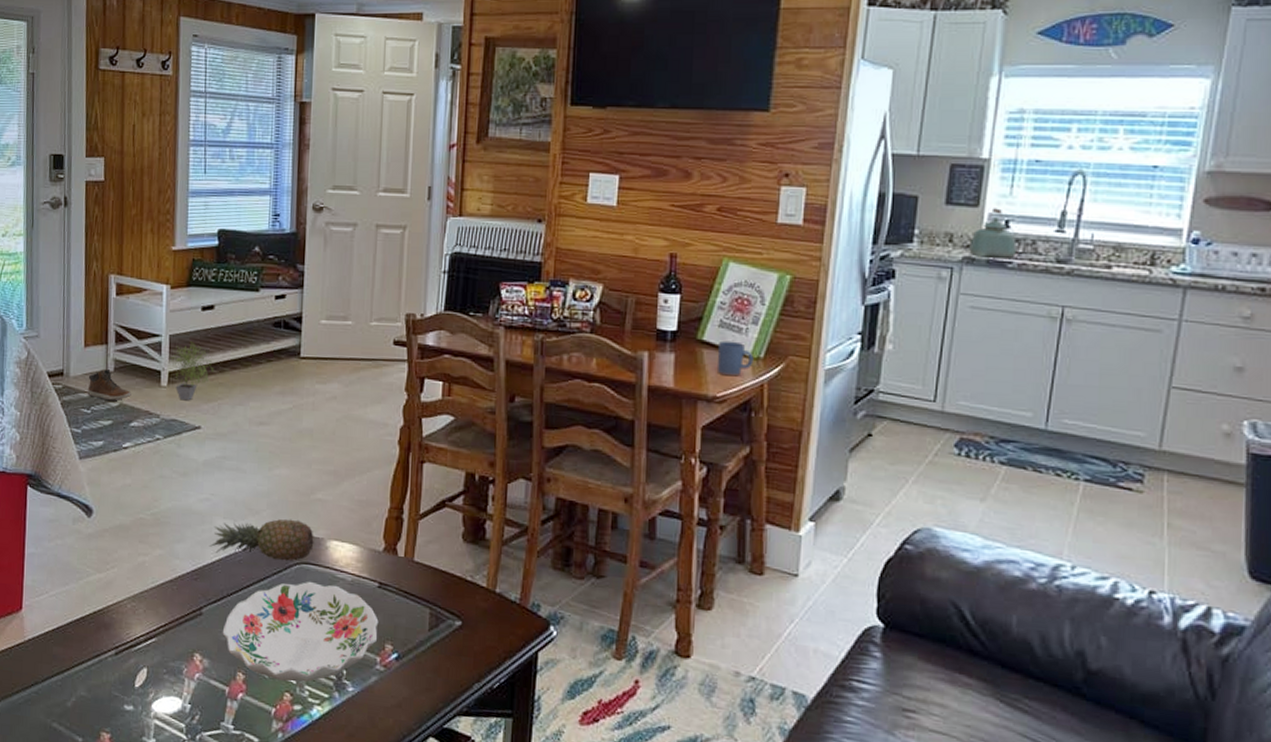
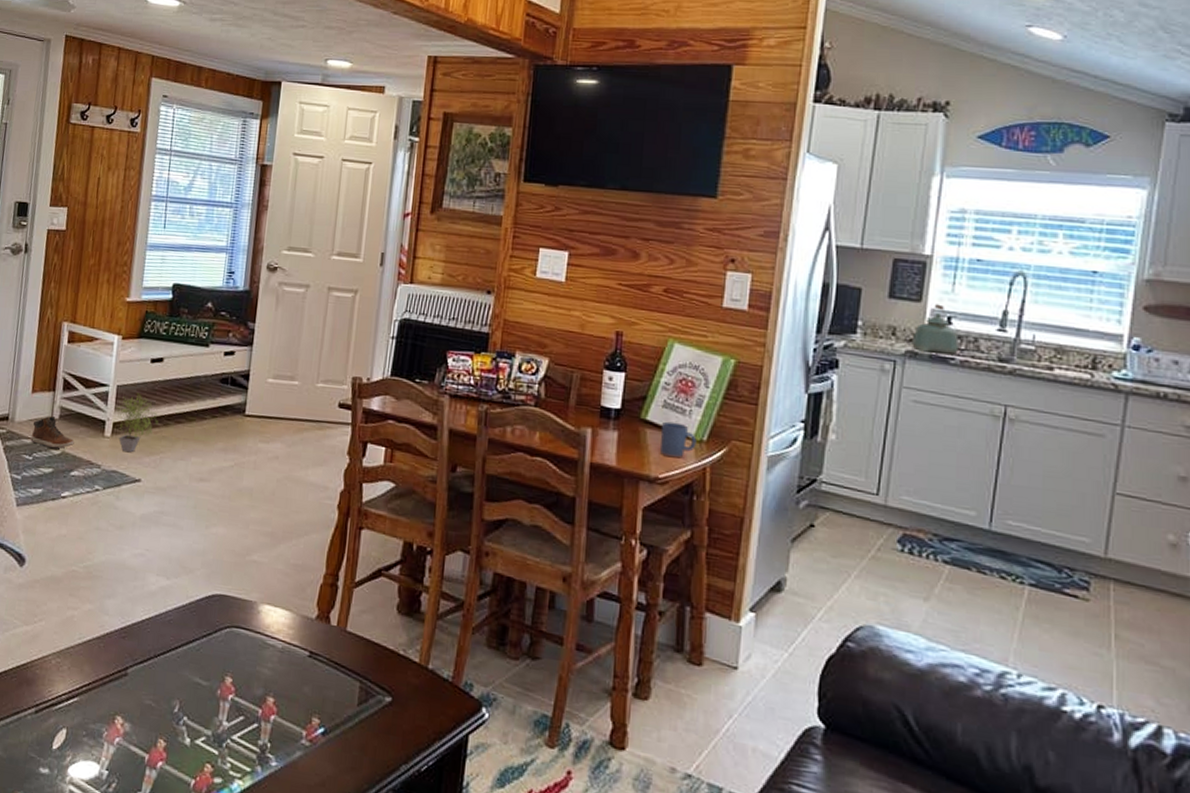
fruit: present [209,518,314,561] -> none [139,579,247,624]
decorative bowl: present [222,581,379,682] -> none [146,646,307,754]

